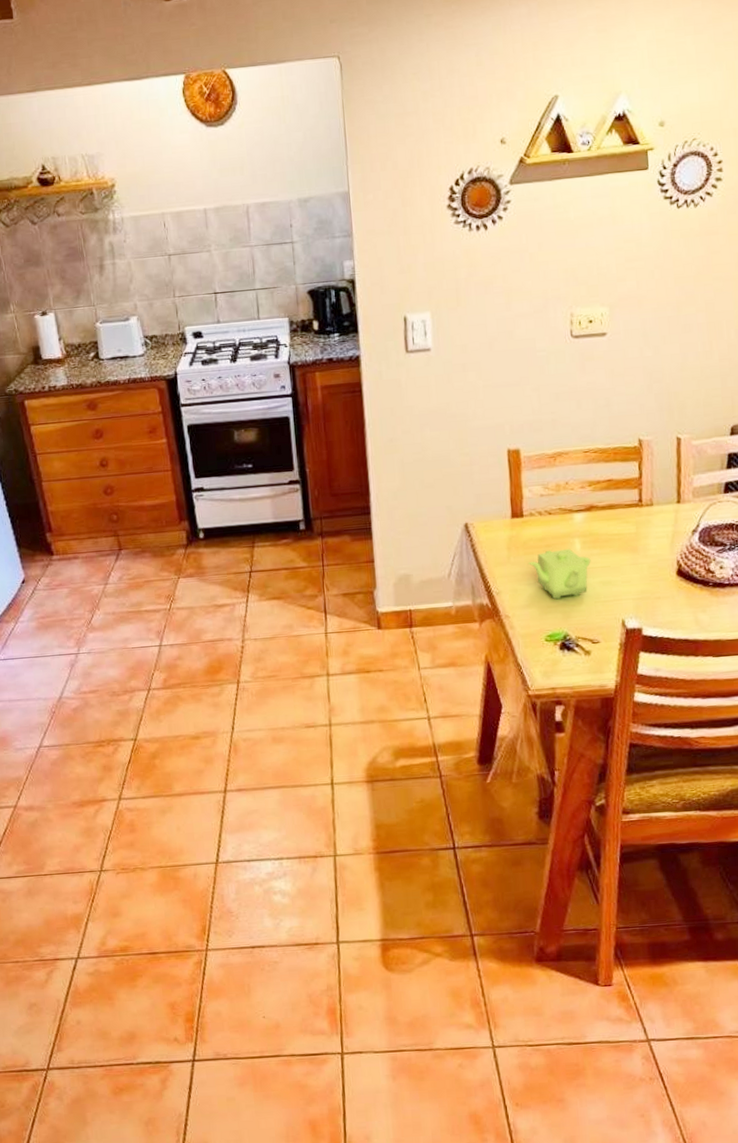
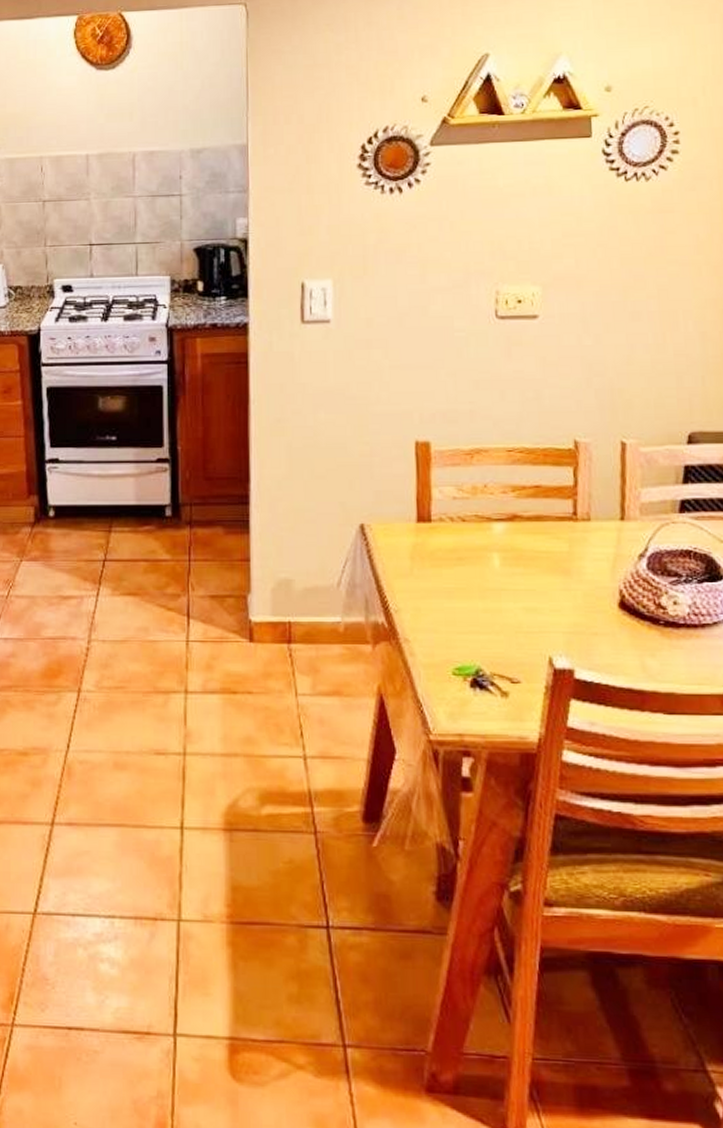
teapot: present [527,548,591,600] -> none [434,564,512,625]

